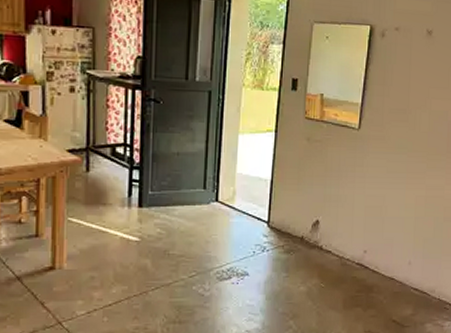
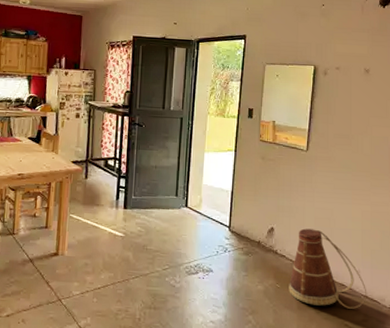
basket: none [334,219,417,304] -> present [289,228,367,309]

